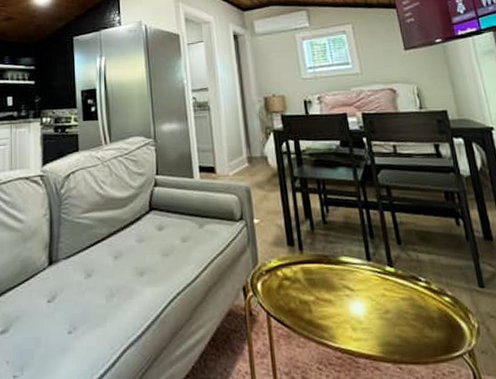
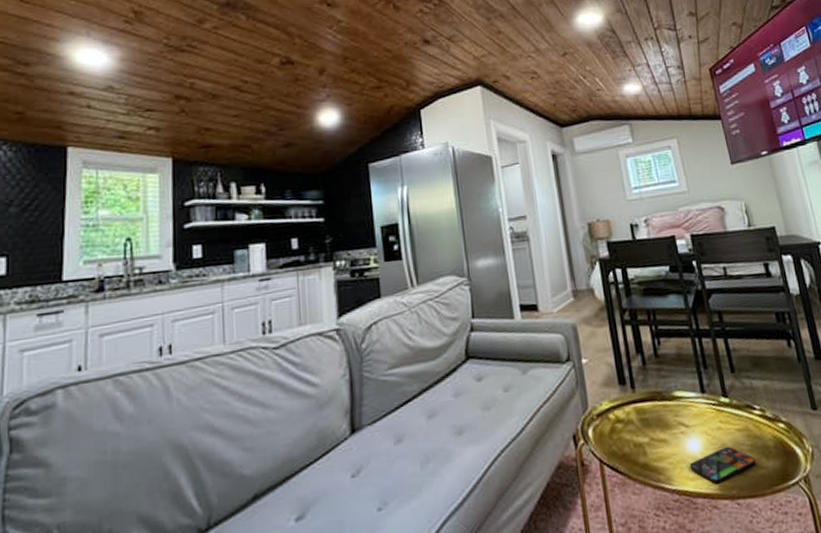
smartphone: none [353,313,420,347] -> present [689,446,756,484]

